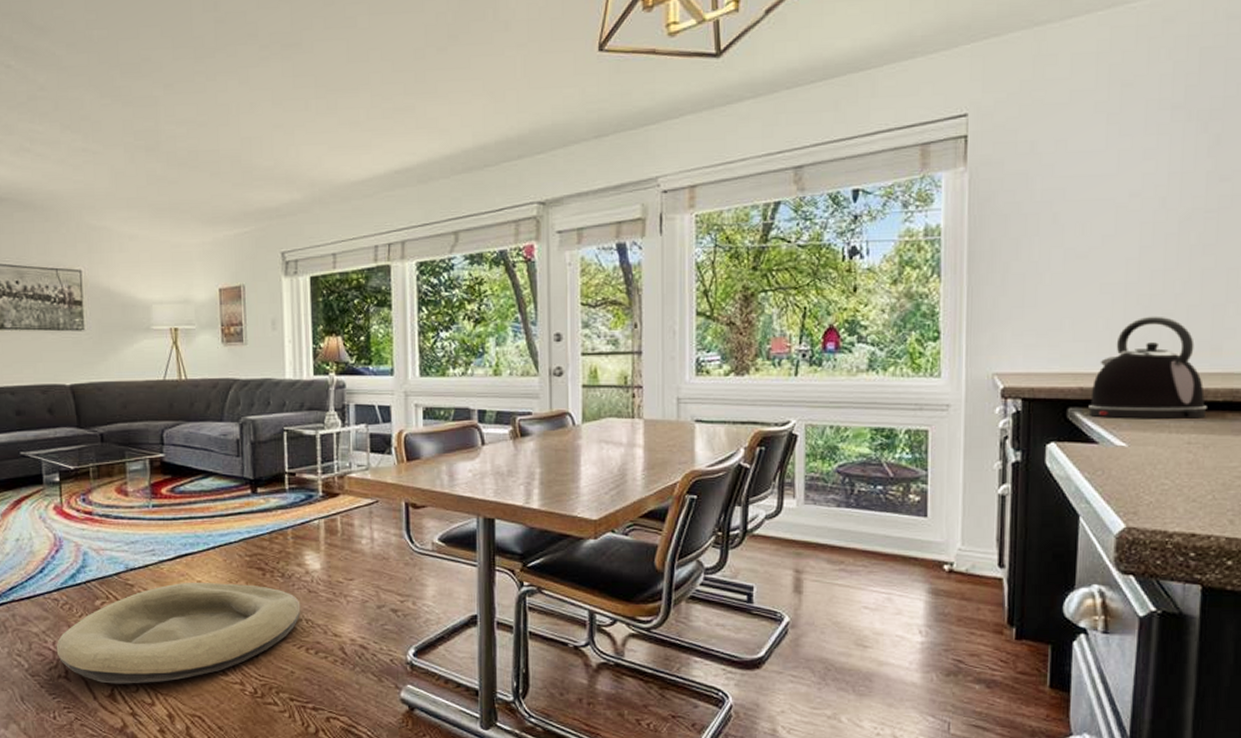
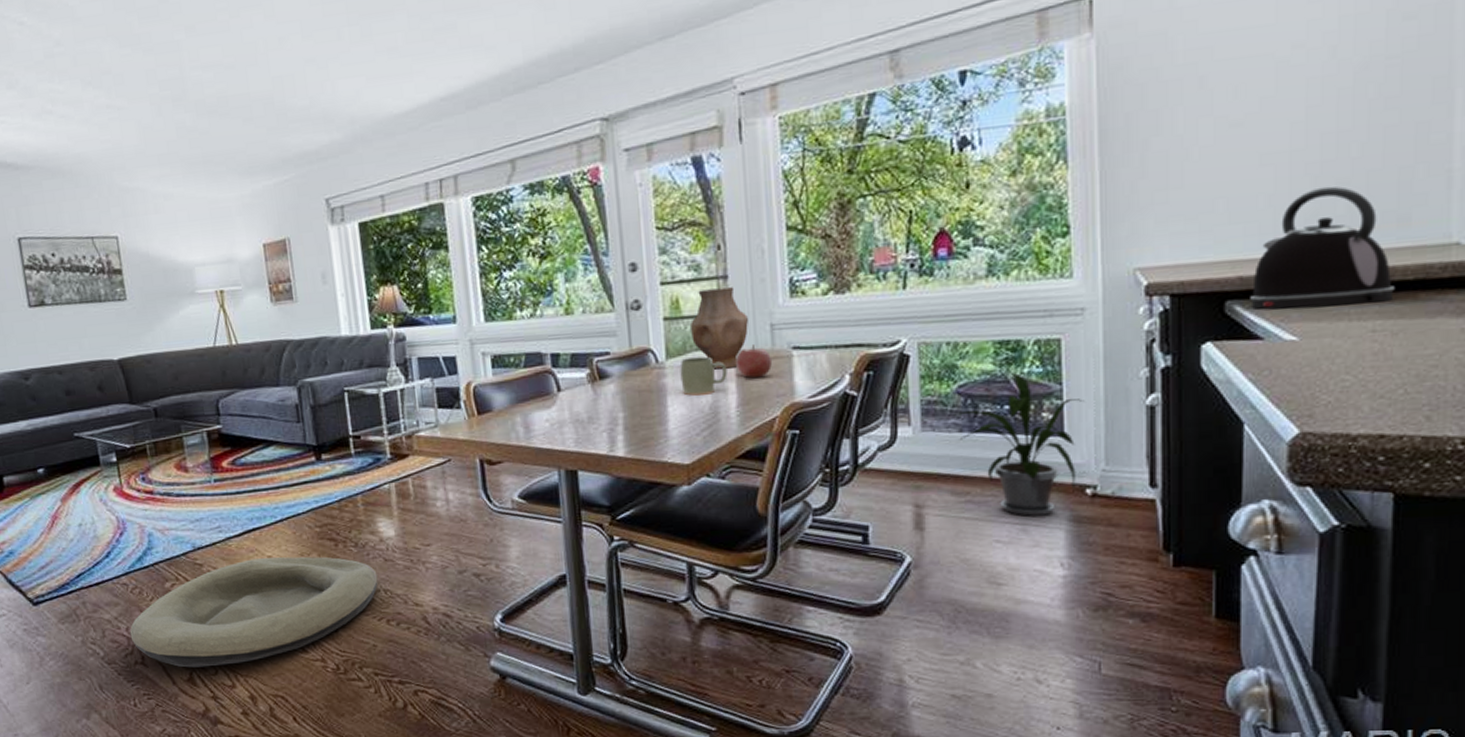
mug: none [594,423,636,458] -> present [680,356,728,396]
vase: none [606,362,657,437] -> present [691,287,748,371]
fruit: none [645,415,677,446] -> present [736,345,773,378]
house plant: none [832,458,946,587] -> present [953,373,1085,516]

